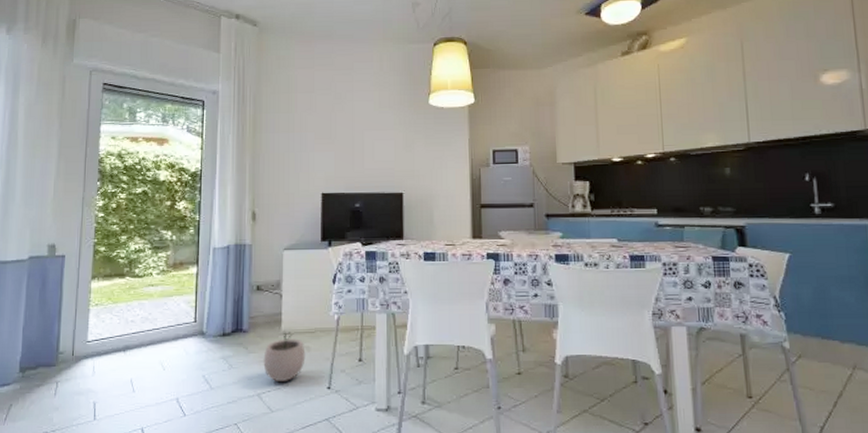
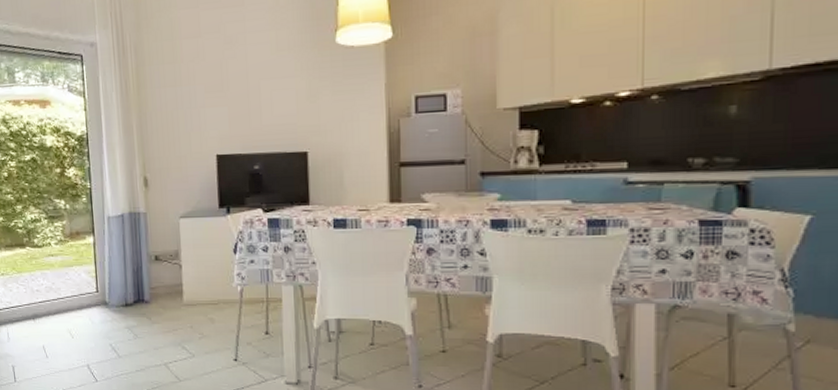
plant pot: present [263,331,306,383] -> none [167,302,210,353]

